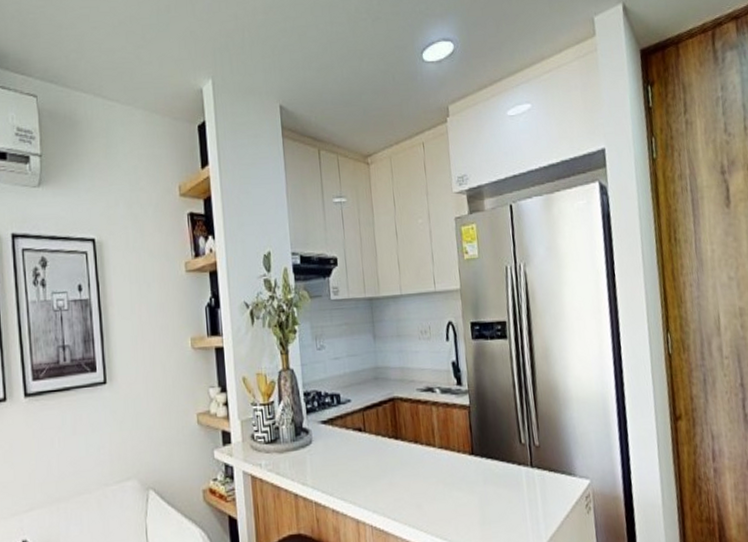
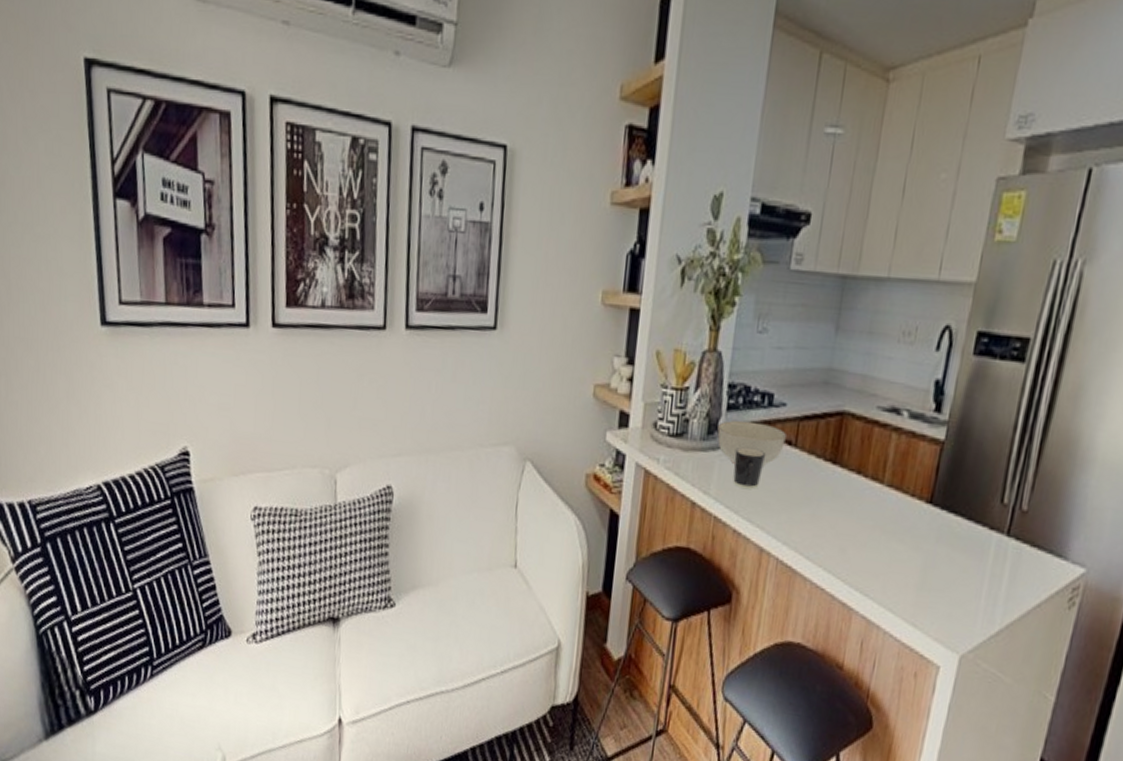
bowl: none [302,418,357,456] -> present [717,420,788,466]
mug: none [320,439,345,474] -> present [733,446,767,489]

